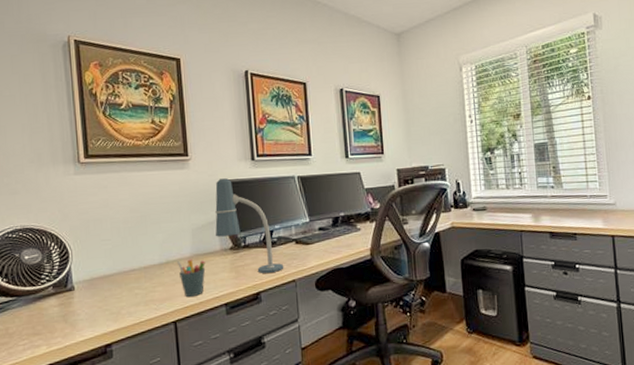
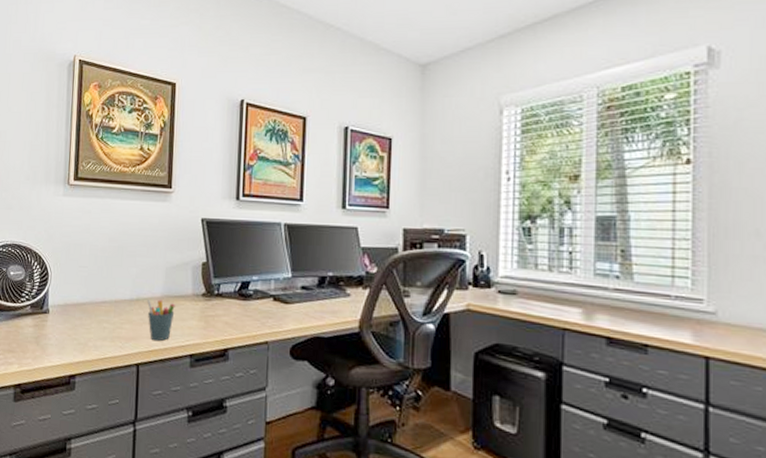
desk lamp: present [214,178,284,274] -> none [188,216,258,330]

